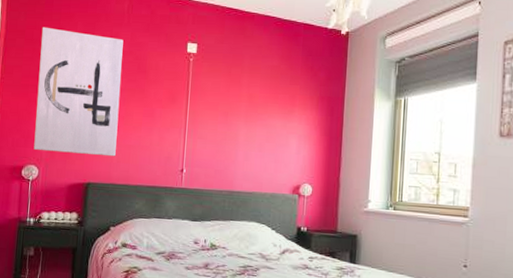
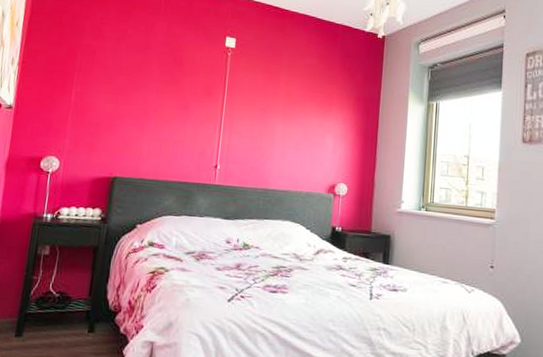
wall art: present [33,27,124,157] -> none [55,11,159,150]

